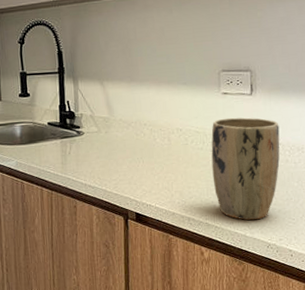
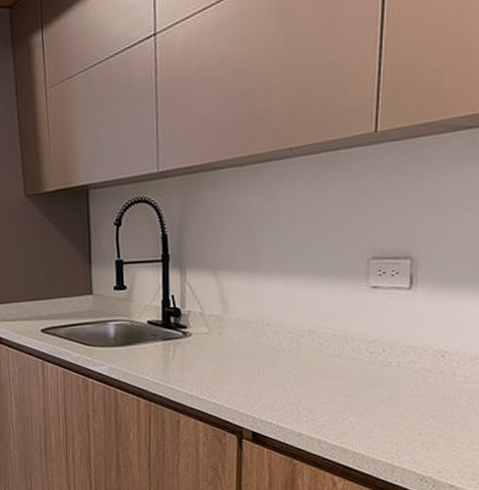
plant pot: present [211,117,280,221] -> none [352,317,446,447]

